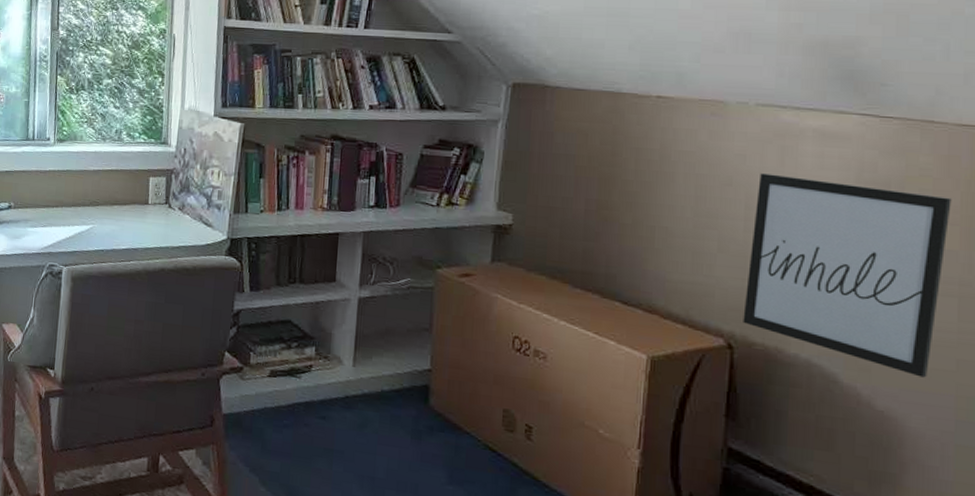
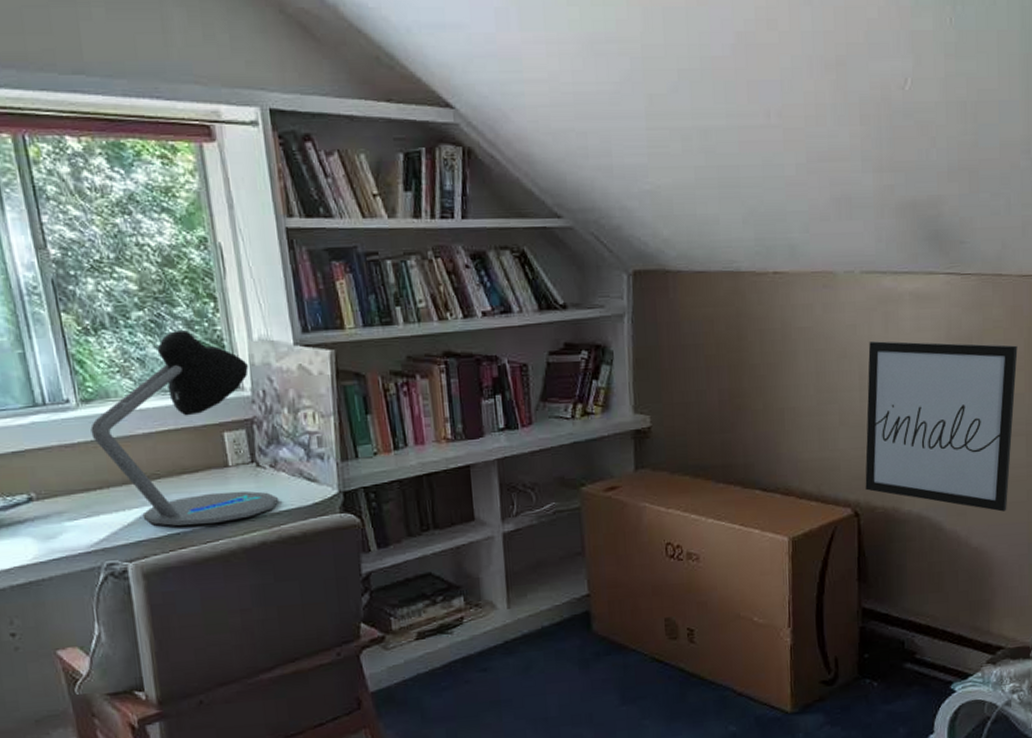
desk lamp: none [59,96,181,248] -> present [90,330,280,526]

